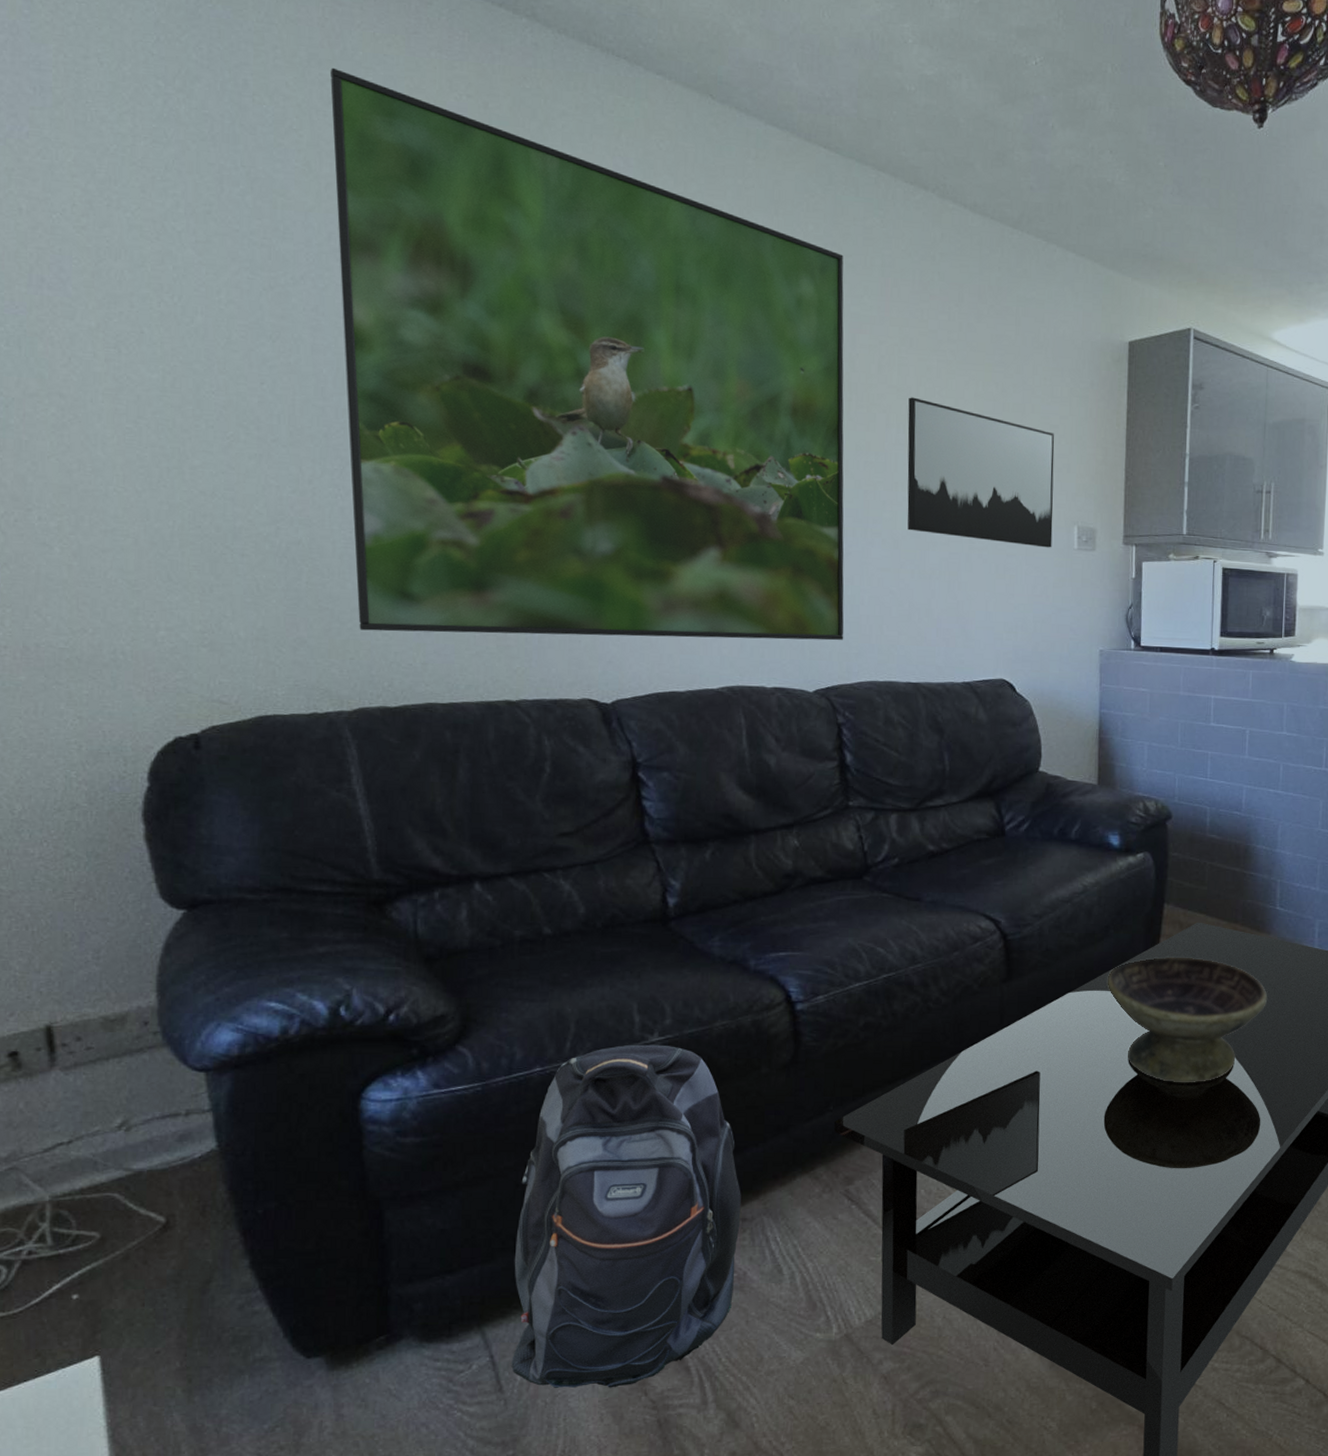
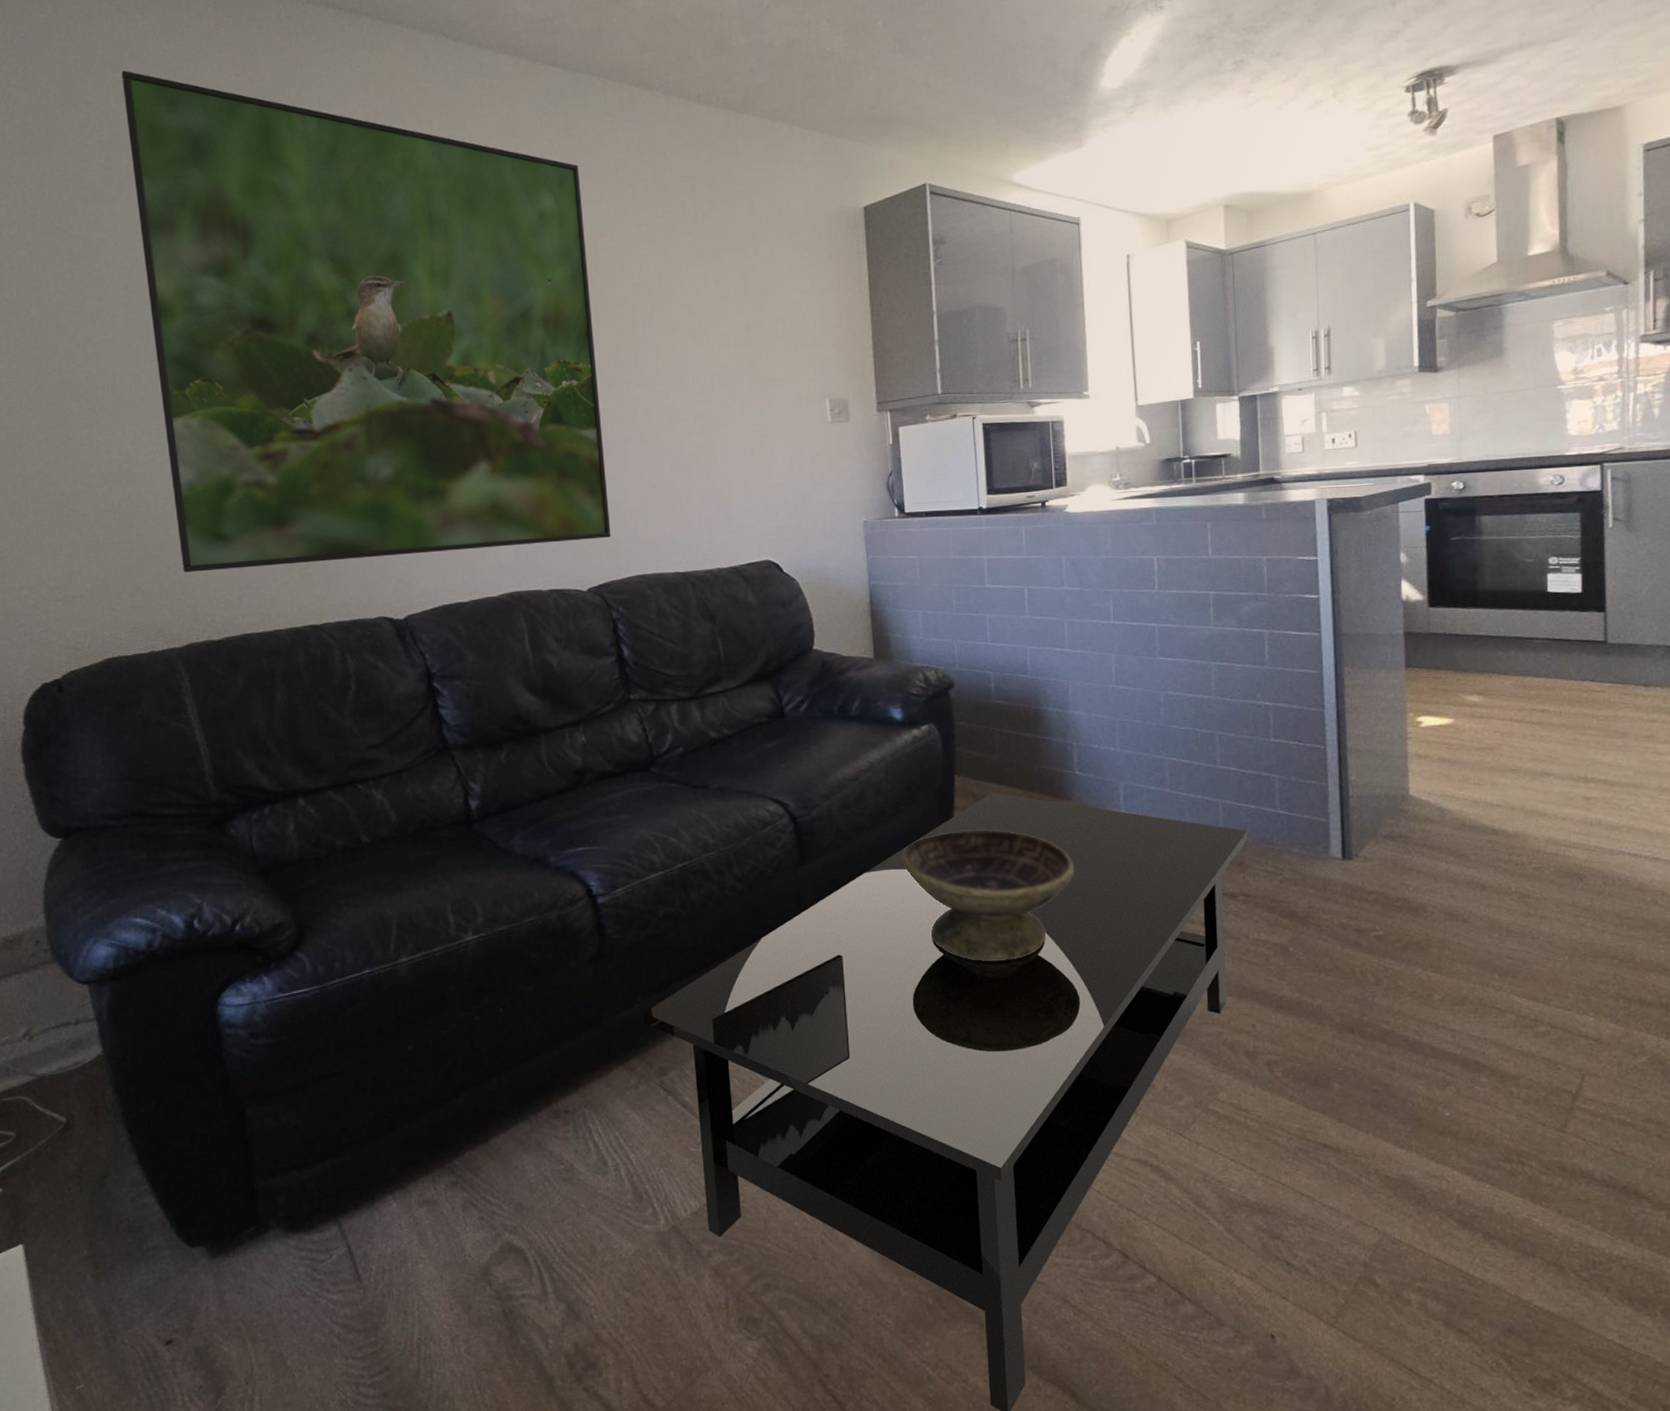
backpack: present [511,1044,741,1388] -> none [361,943,564,1278]
wall art: present [907,397,1055,548] -> none [652,292,805,425]

